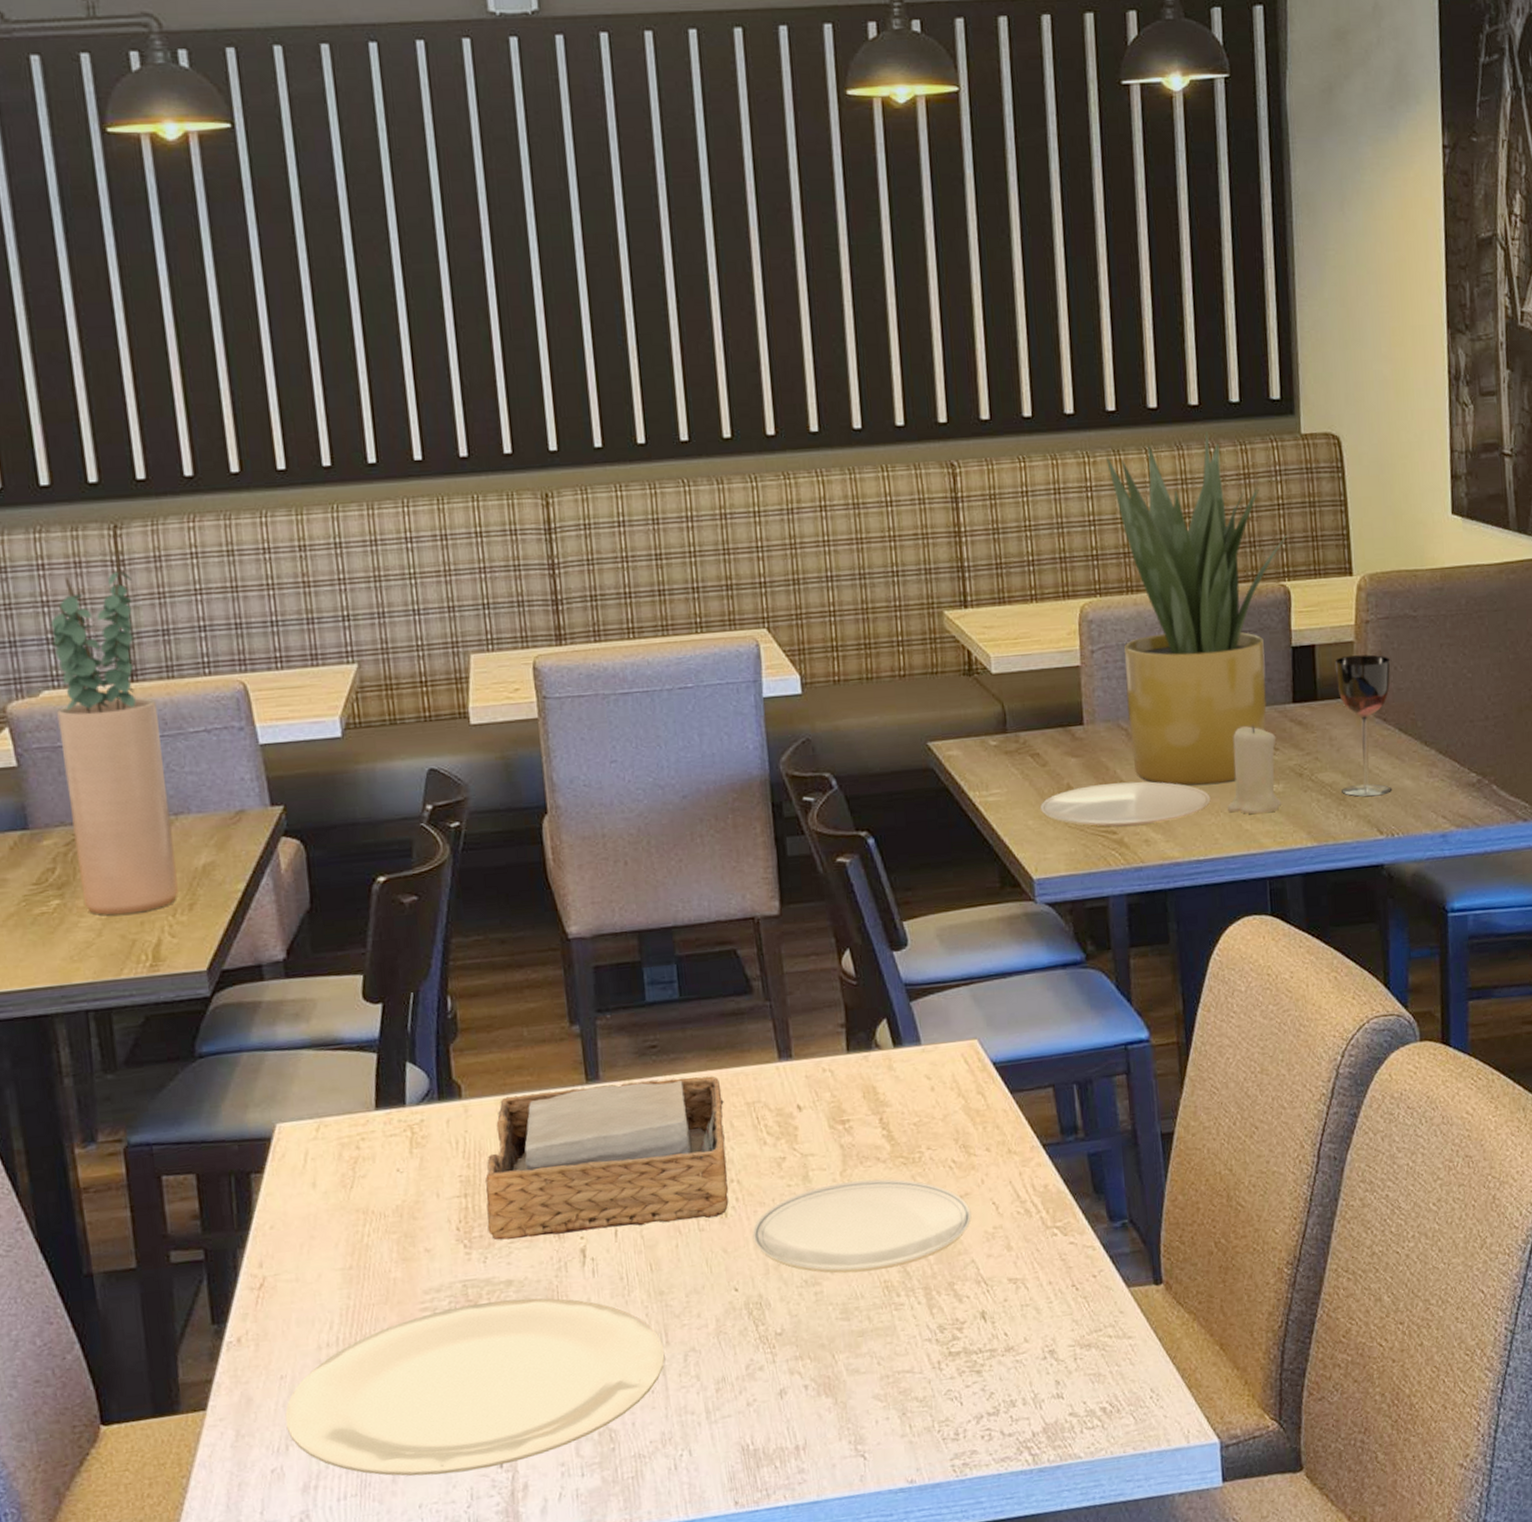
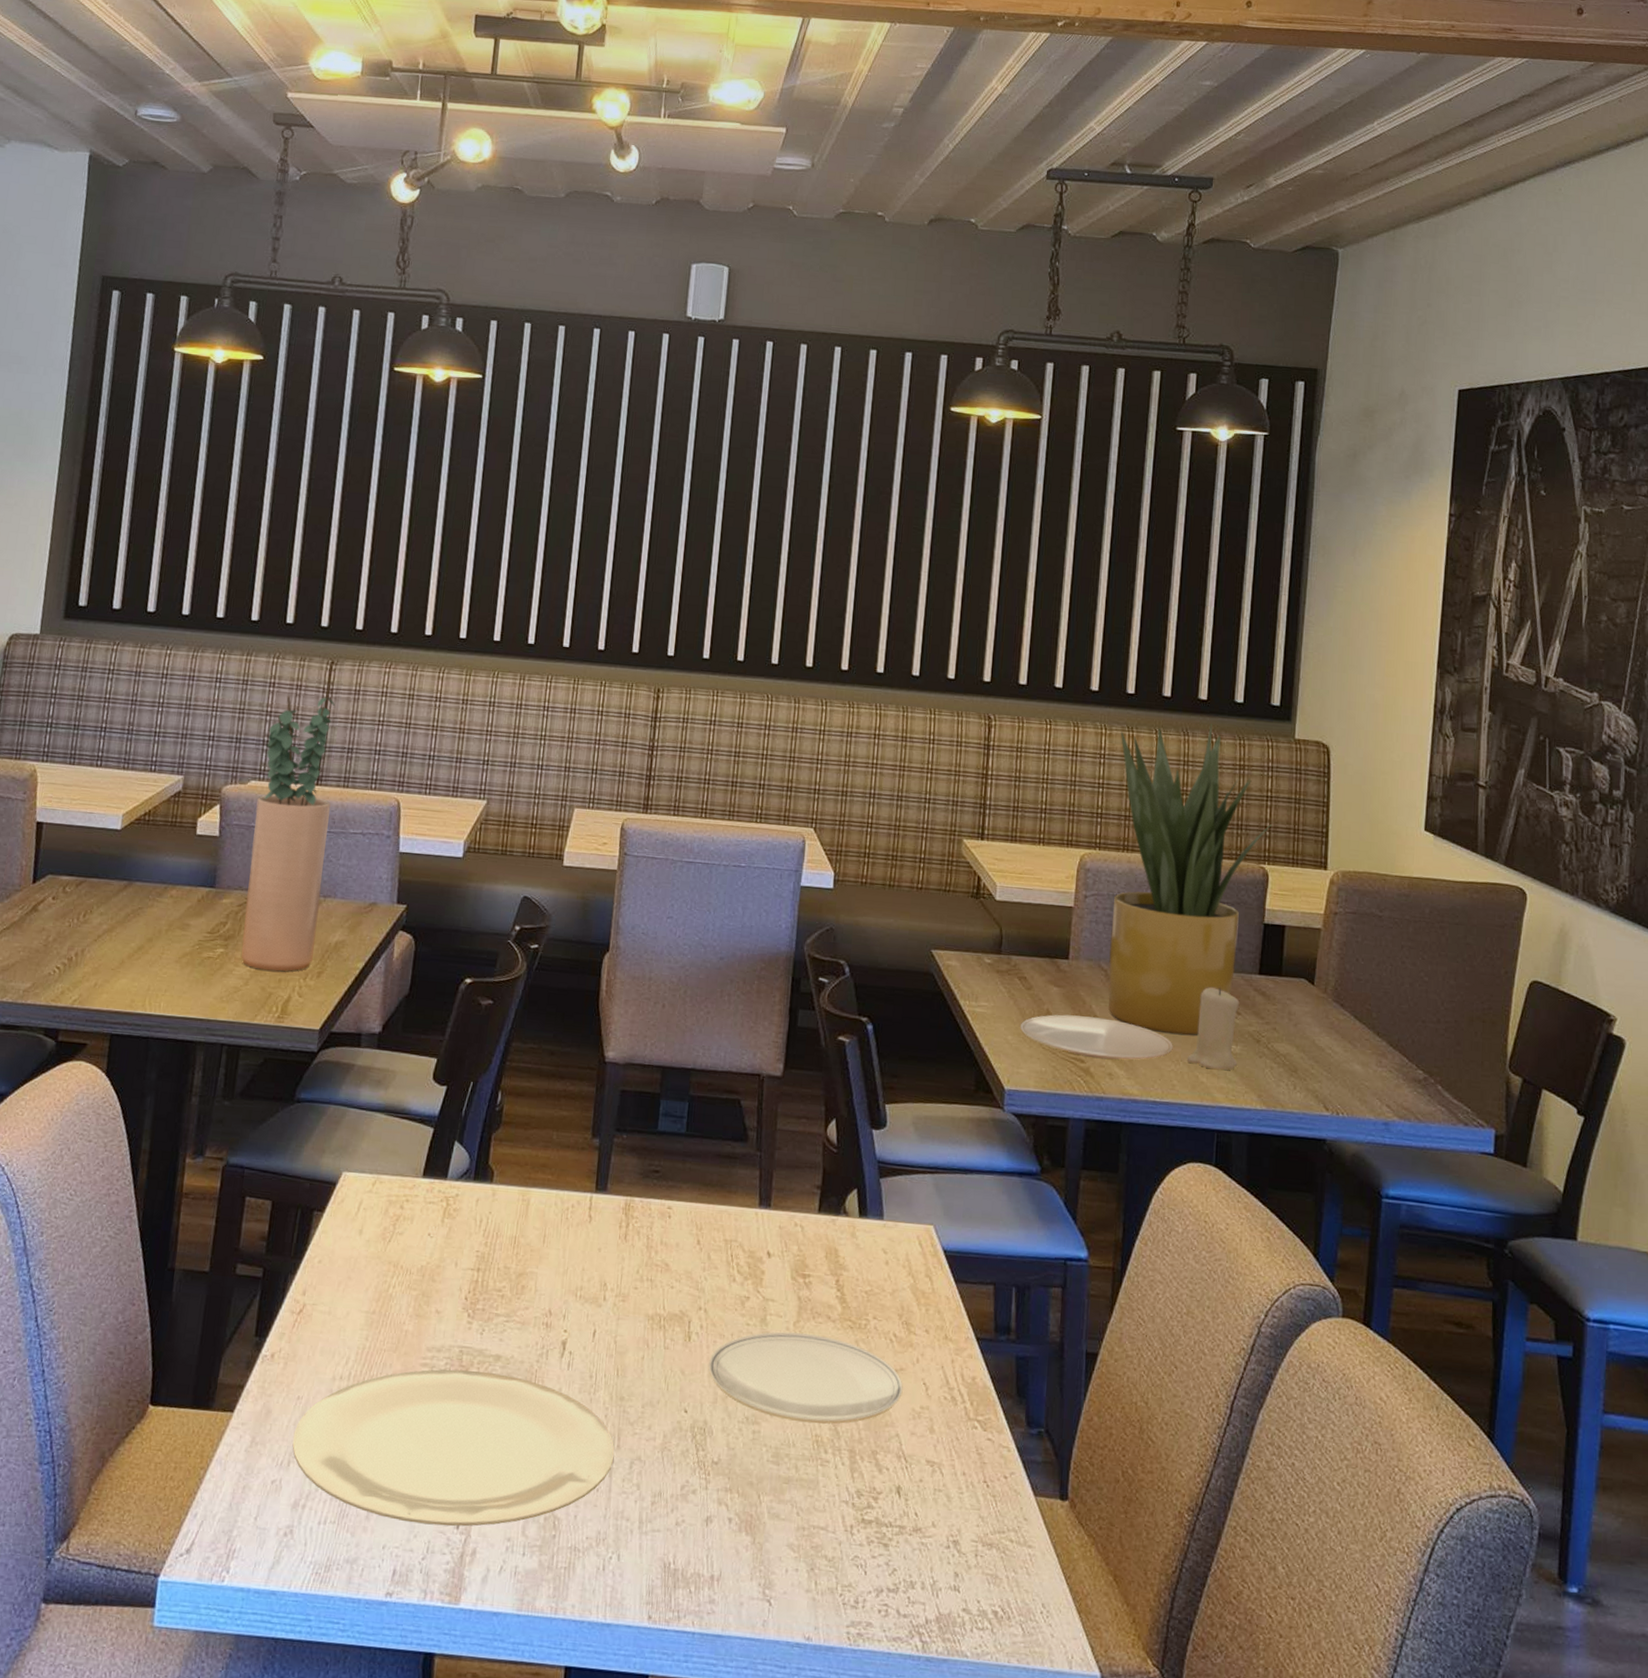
napkin holder: present [485,1076,729,1241] -> none [490,1189,706,1339]
wineglass: present [1335,654,1393,797] -> none [1294,941,1353,1075]

